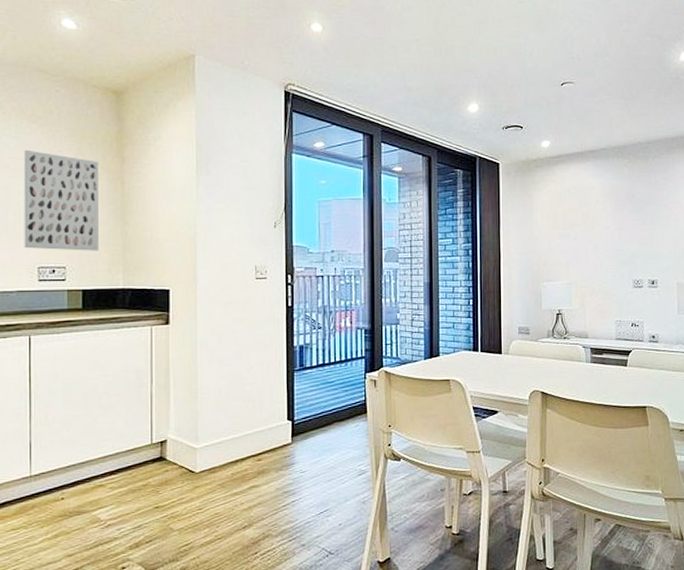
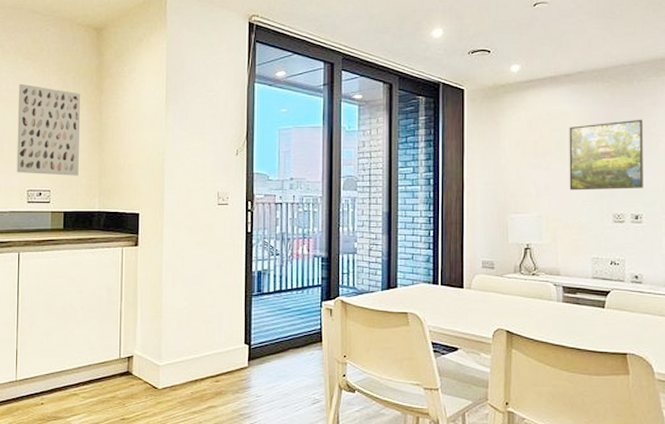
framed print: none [594,192,658,259] -> present [569,119,643,191]

